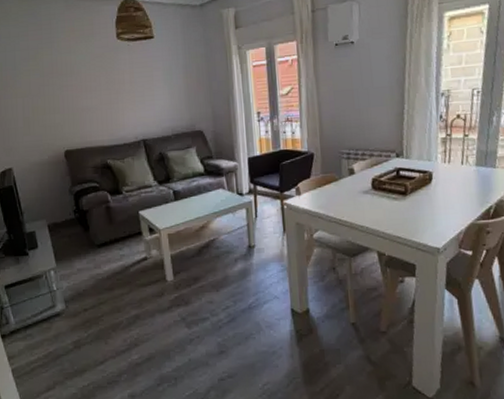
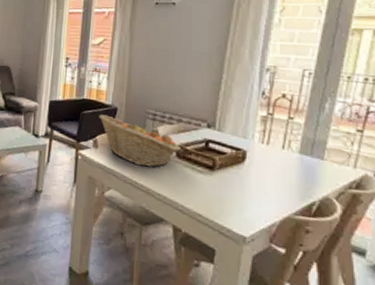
fruit basket: none [297,162,376,204] -> present [99,114,181,168]

